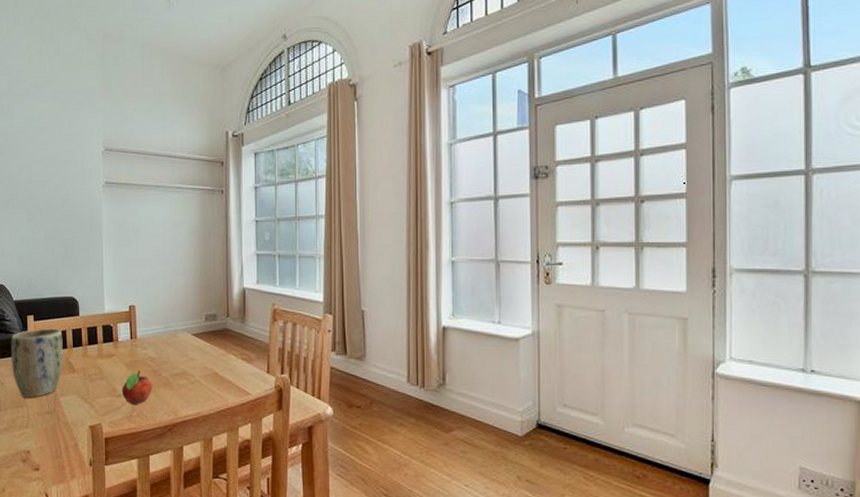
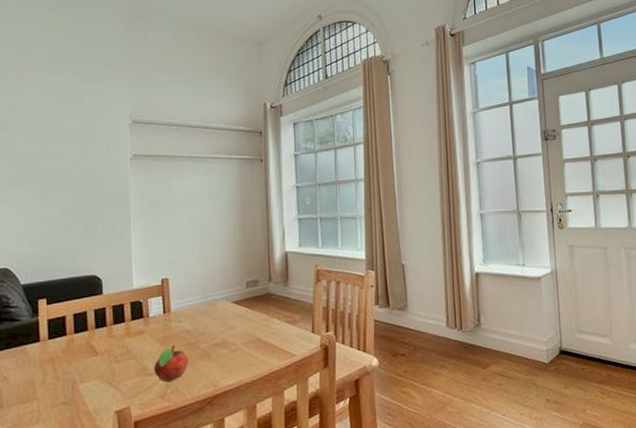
plant pot: present [11,328,63,397] -> none [17,310,83,390]

